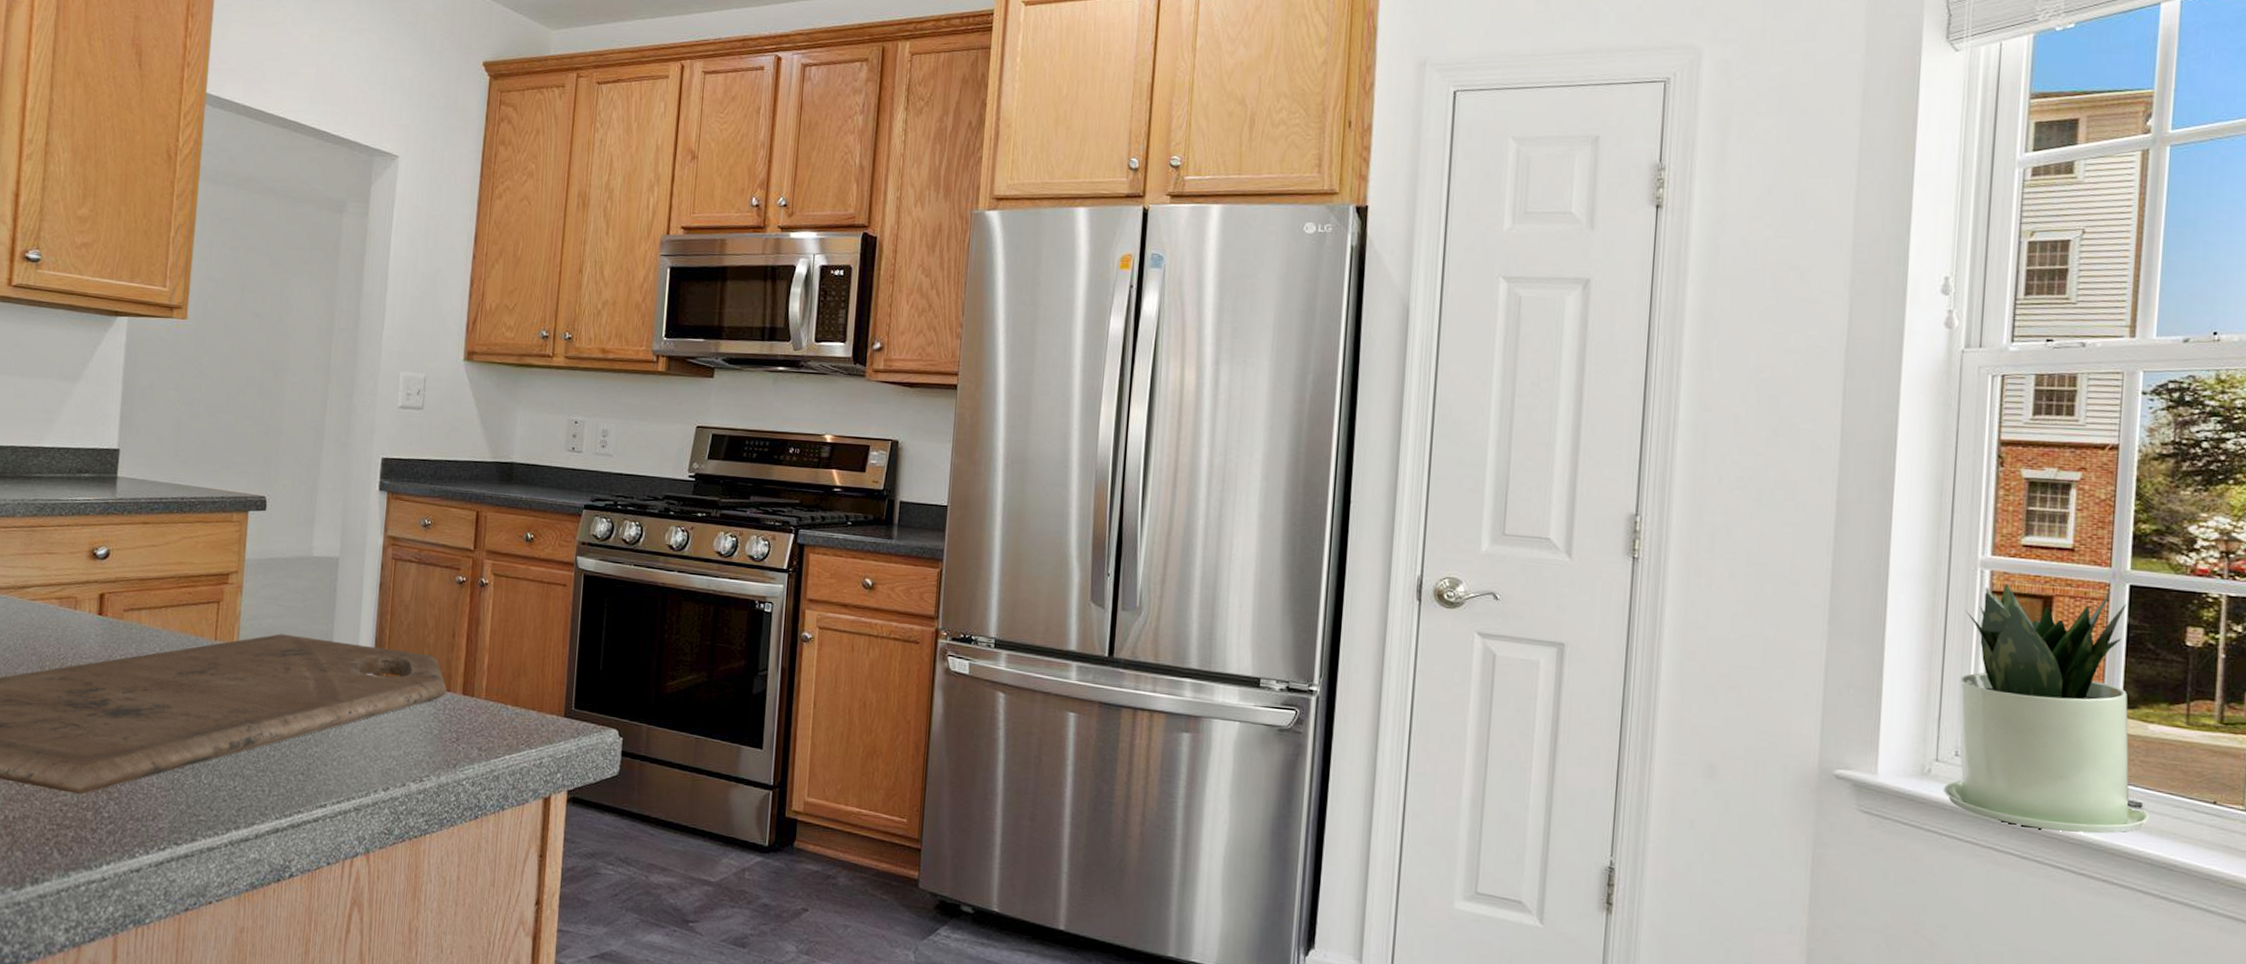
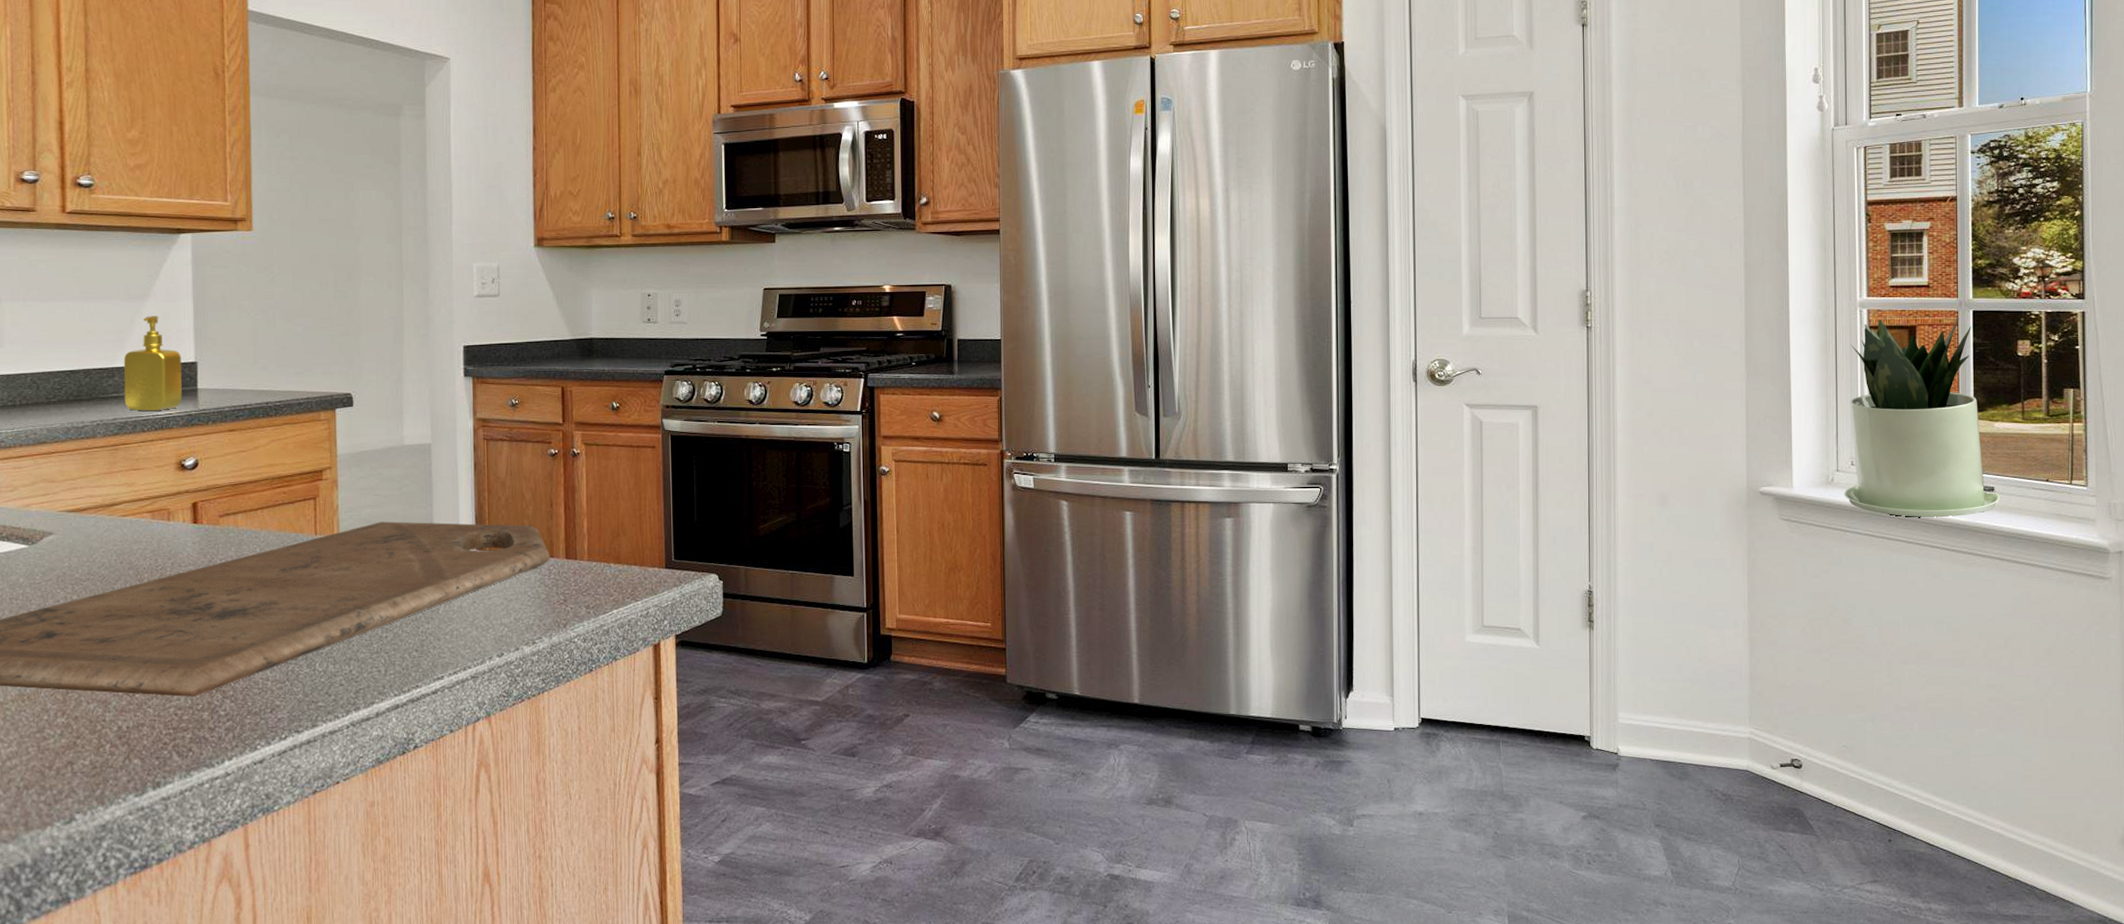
soap dispenser: none [46,398,105,496] -> present [123,316,182,411]

